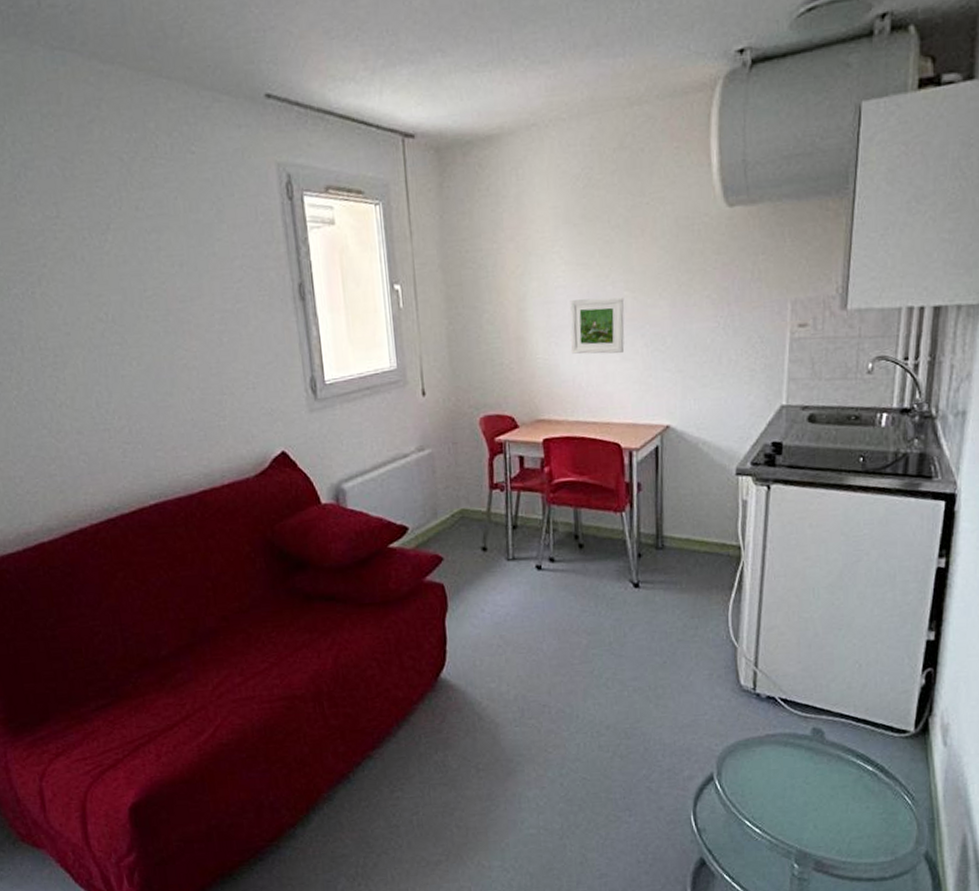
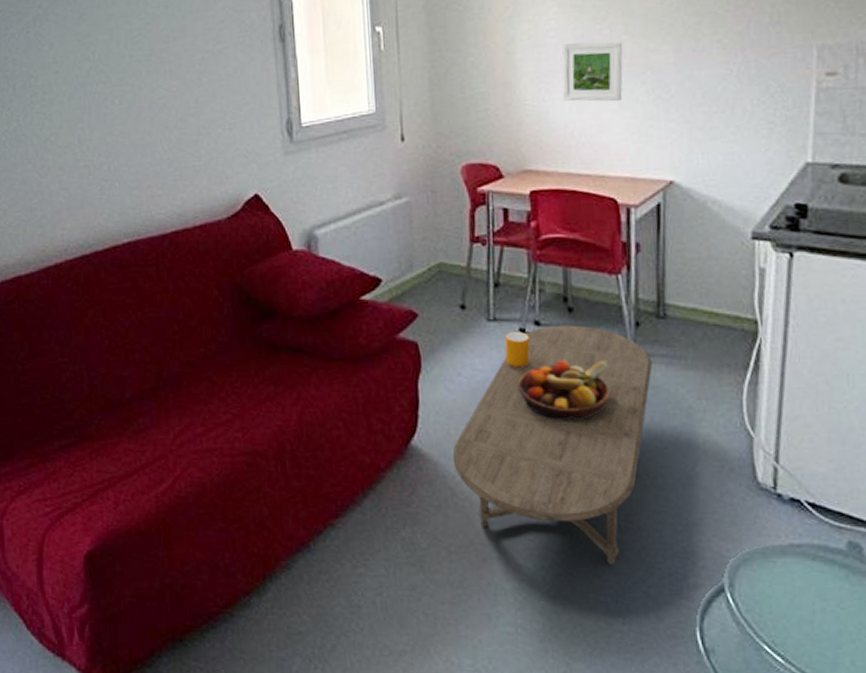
coffee table: none [478,559,653,767] -> present [452,325,652,565]
mug: none [523,568,546,601] -> present [504,332,530,368]
fruit bowl: none [535,589,617,646] -> present [518,360,611,421]

